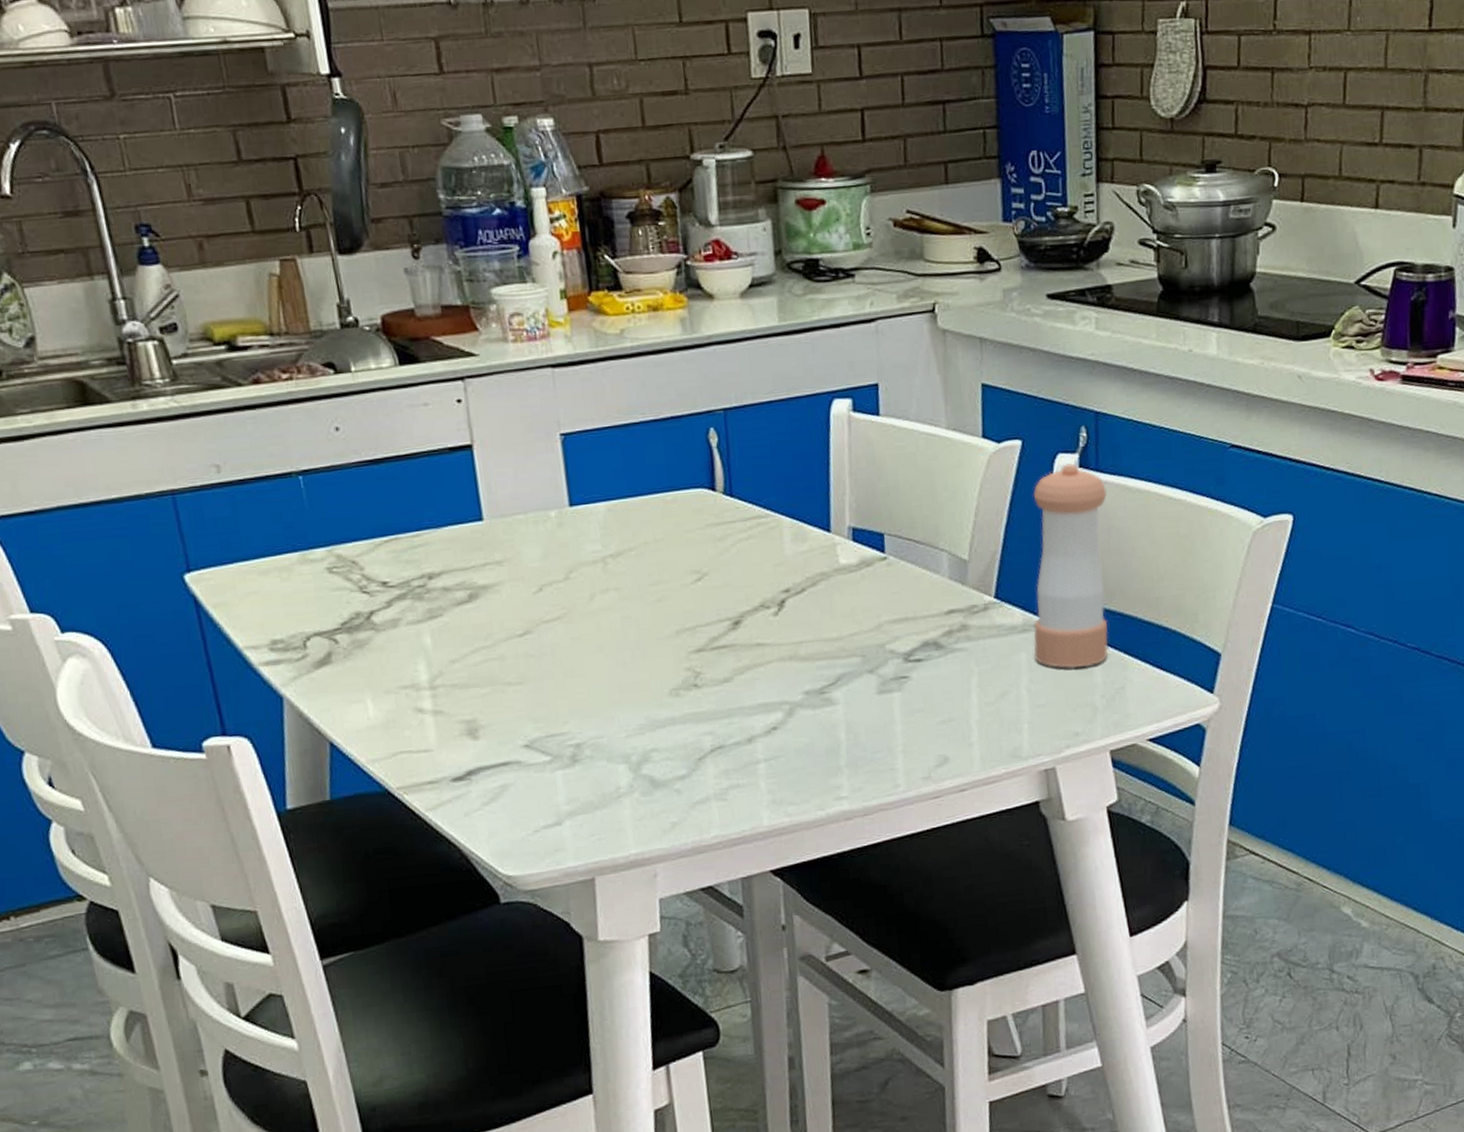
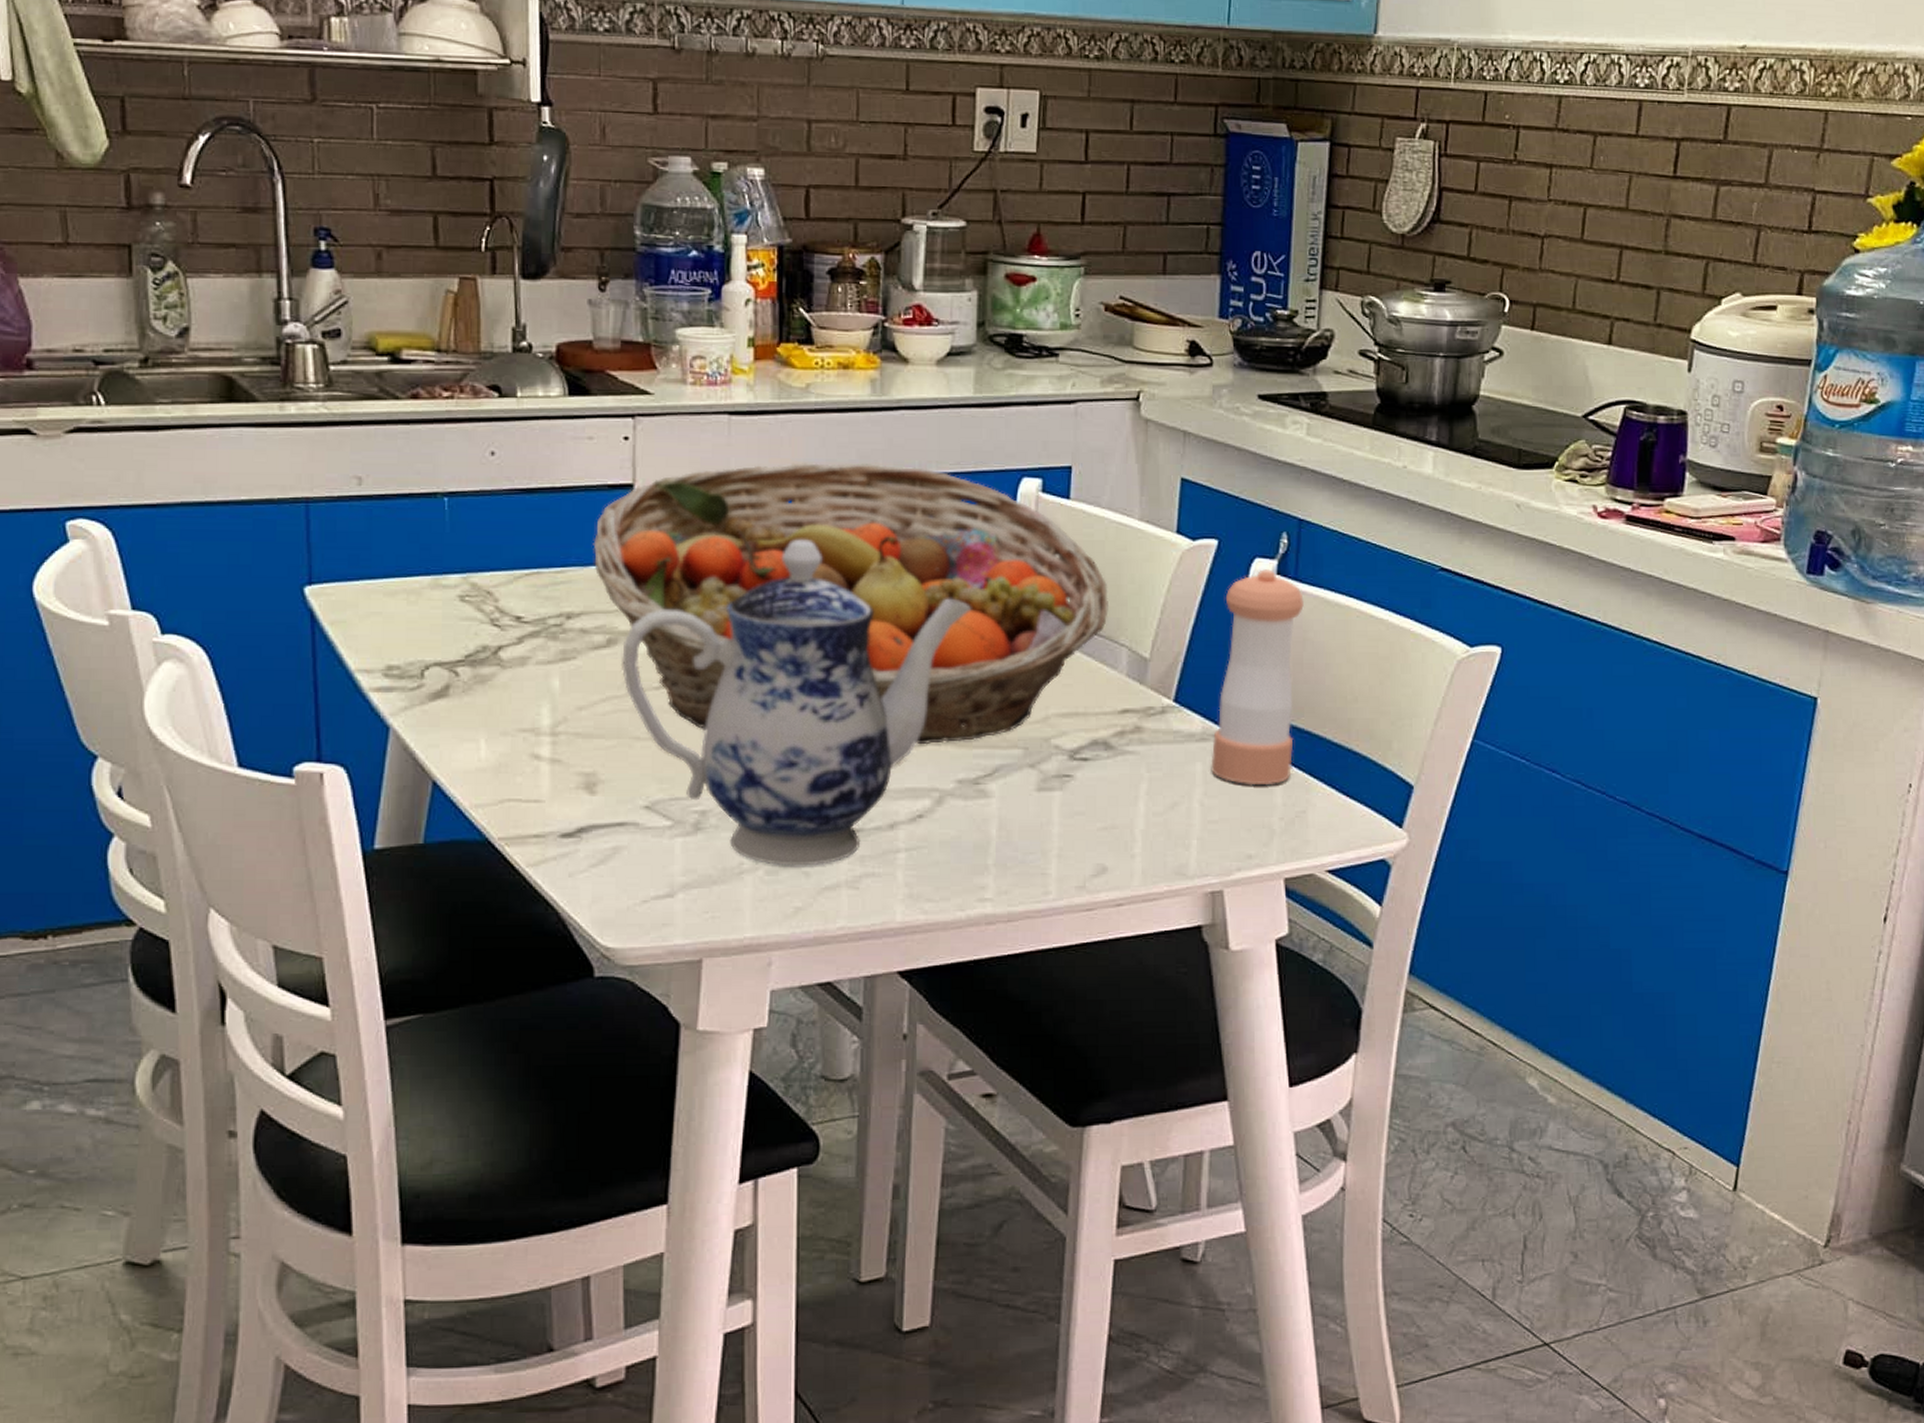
fruit basket: none [442,400,926,672] -> present [593,462,1108,745]
teapot: none [483,480,800,787] -> present [620,539,972,866]

